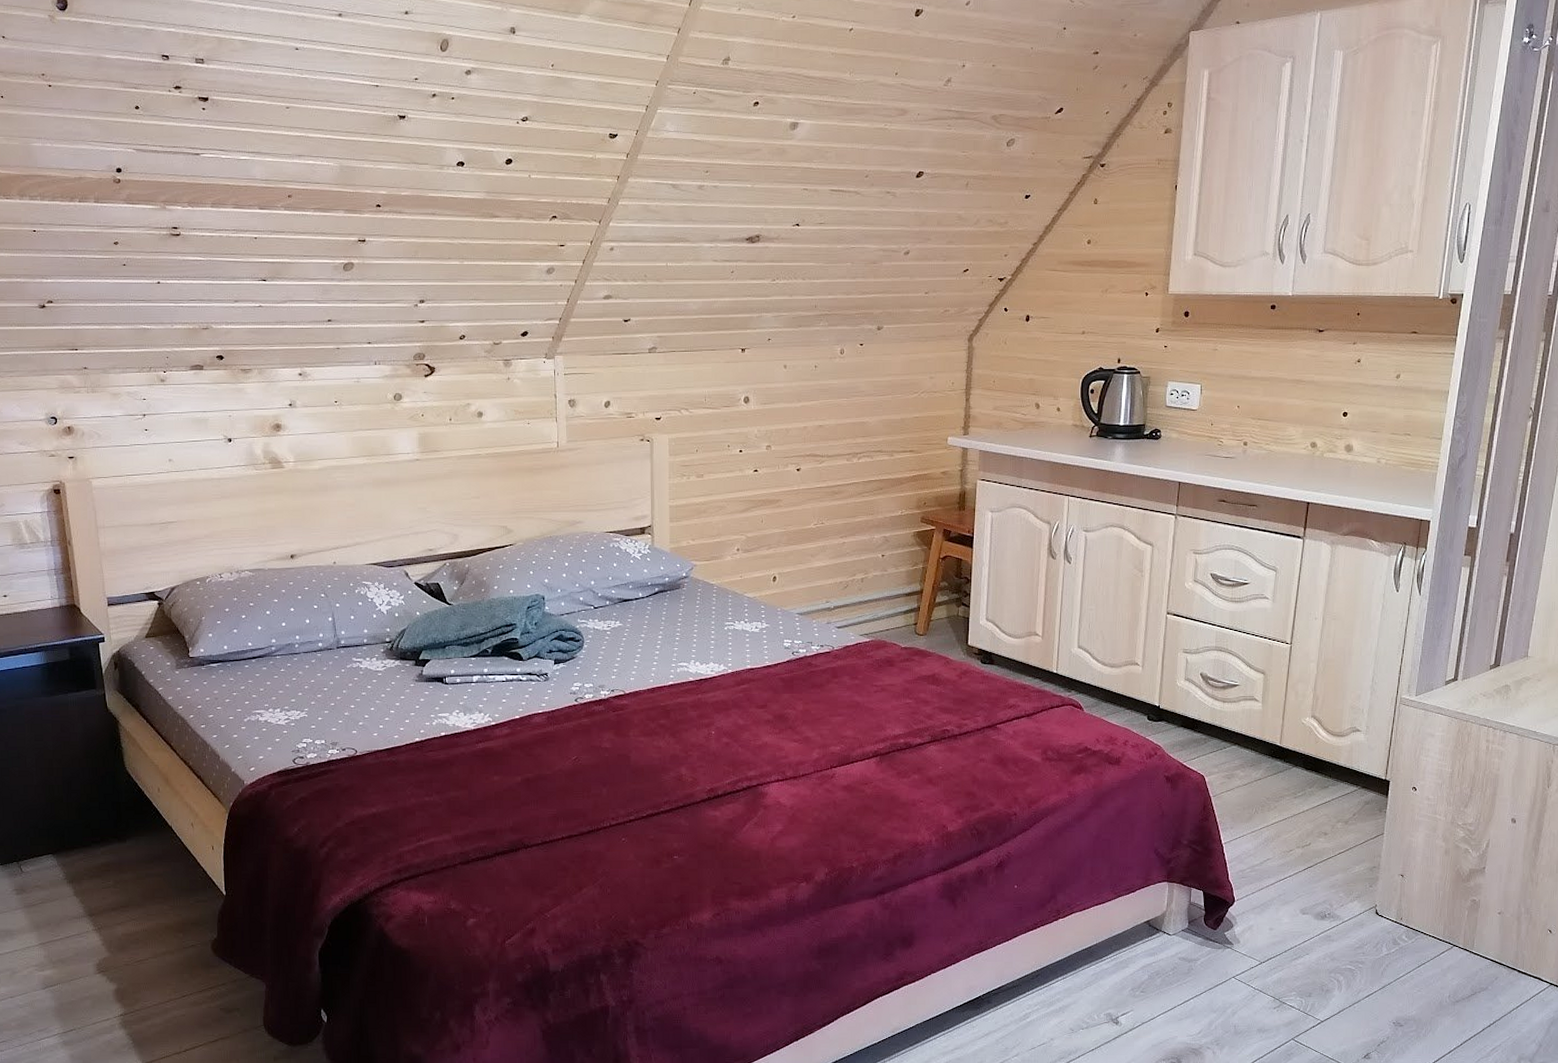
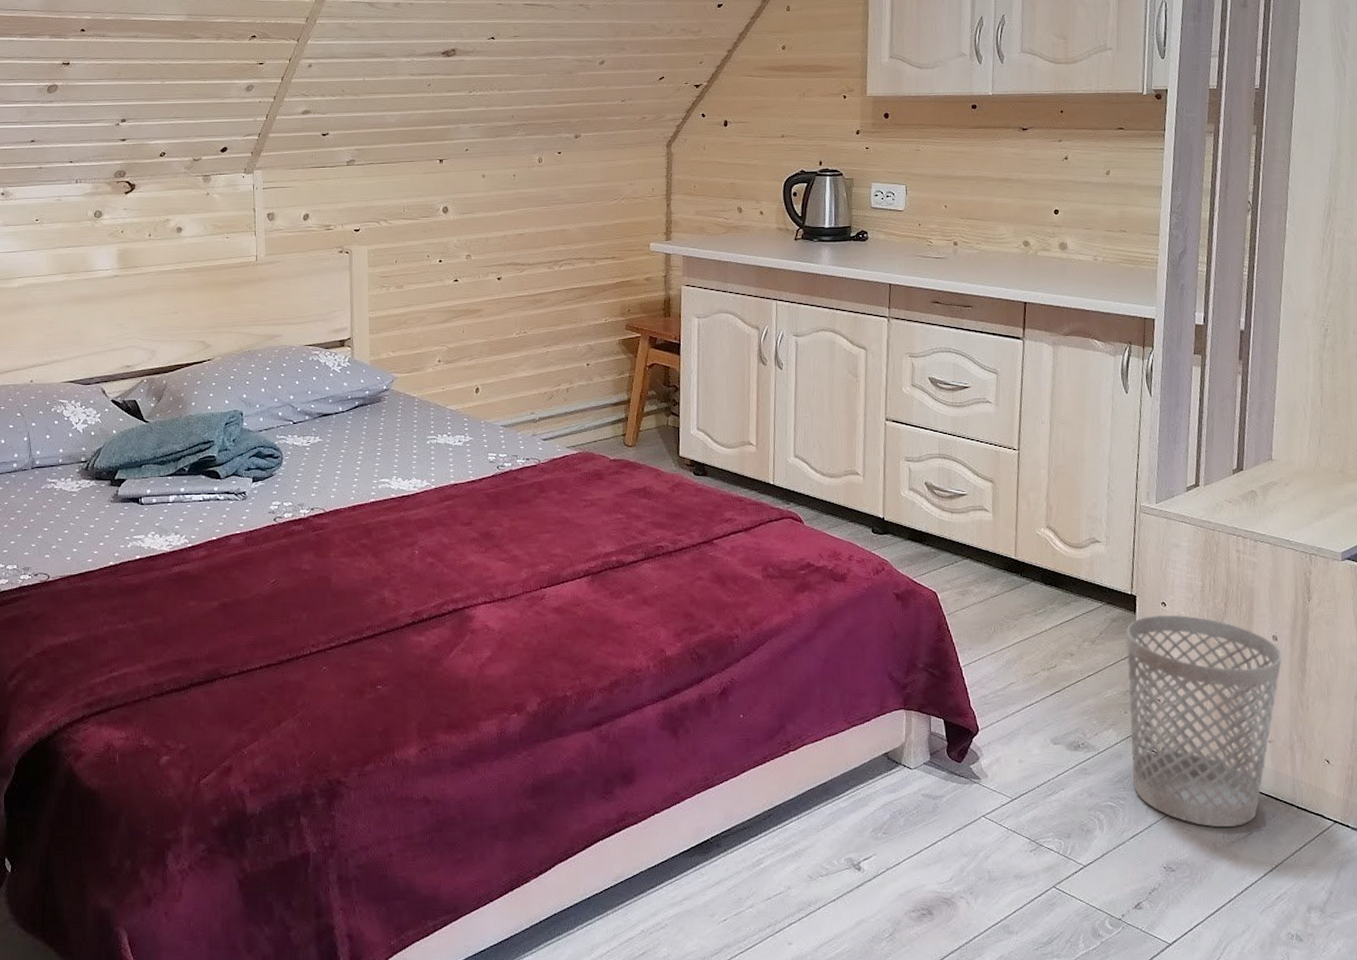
wastebasket: none [1371,799,1519,988] -> present [1126,615,1282,827]

